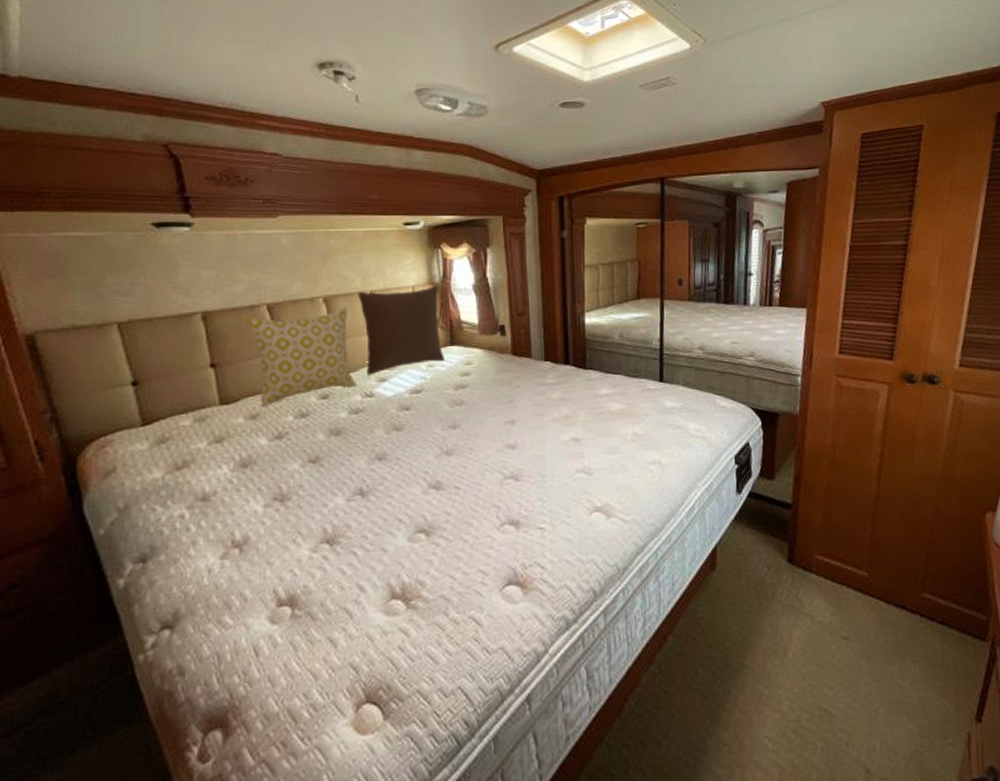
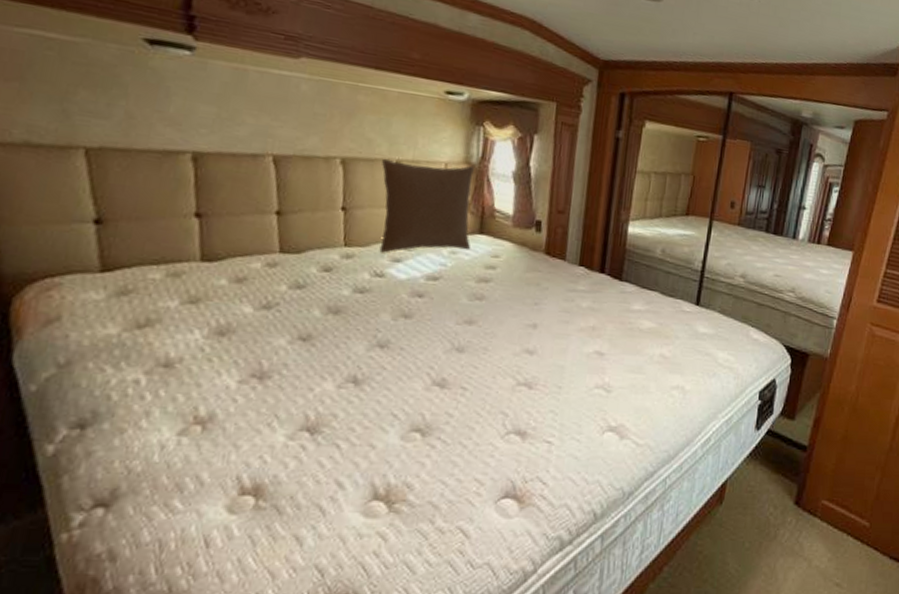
pillow: present [246,306,356,407] -> none [246,166,367,271]

